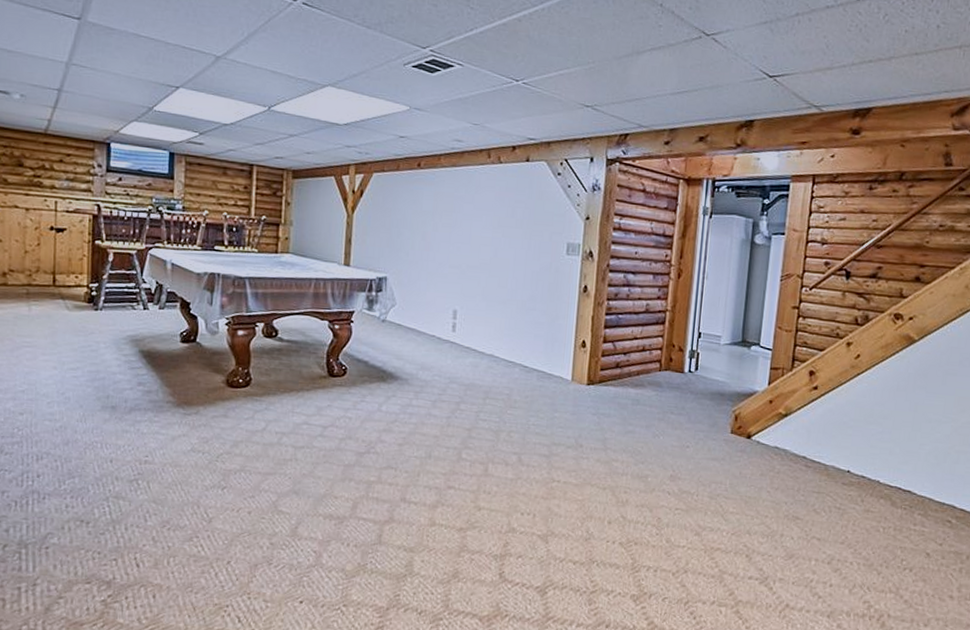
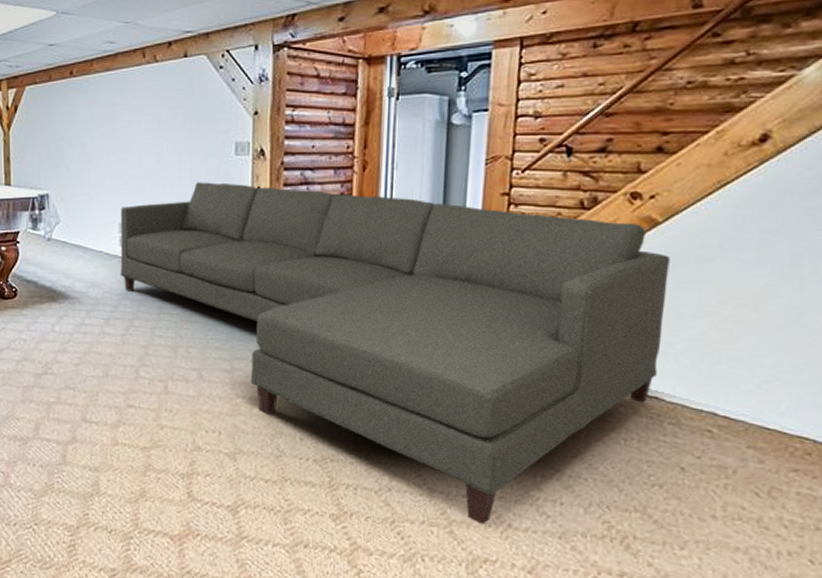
sofa: none [450,277,923,605] -> present [120,182,671,525]

